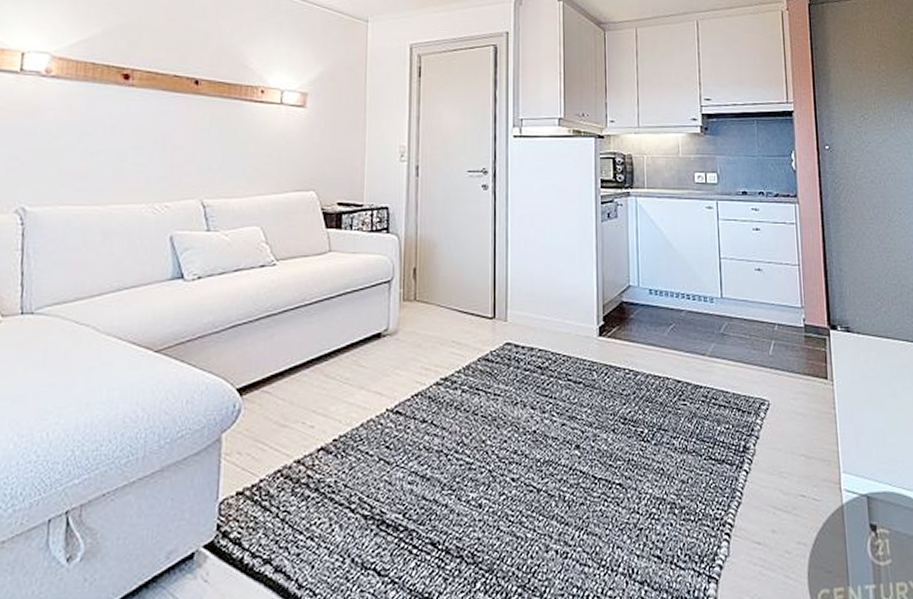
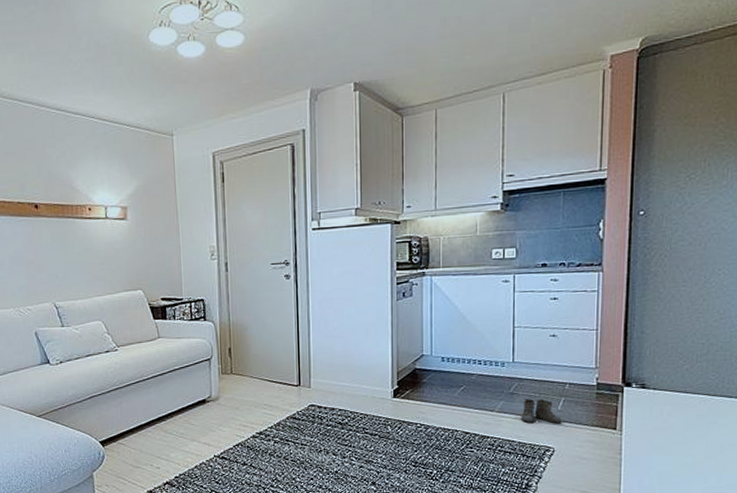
boots: none [733,341,774,372] -> present [521,399,562,424]

